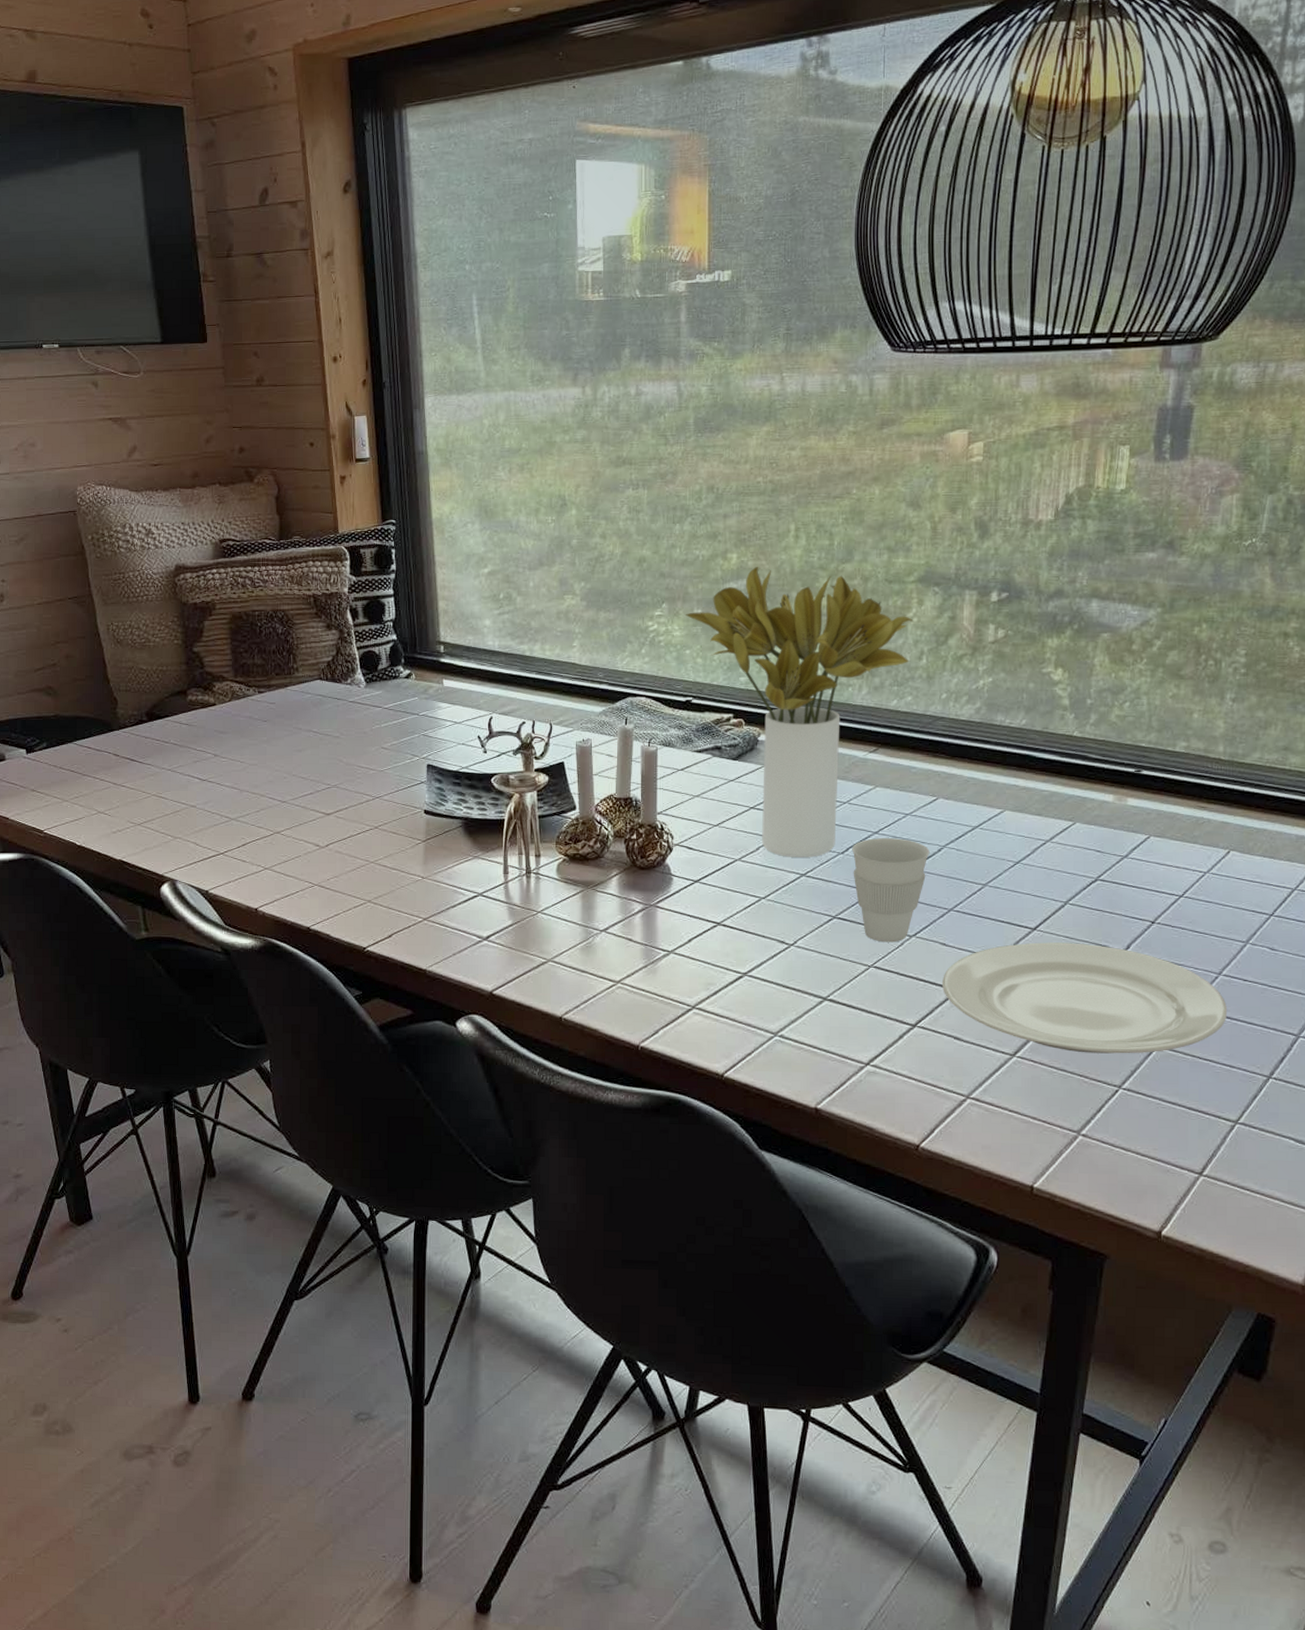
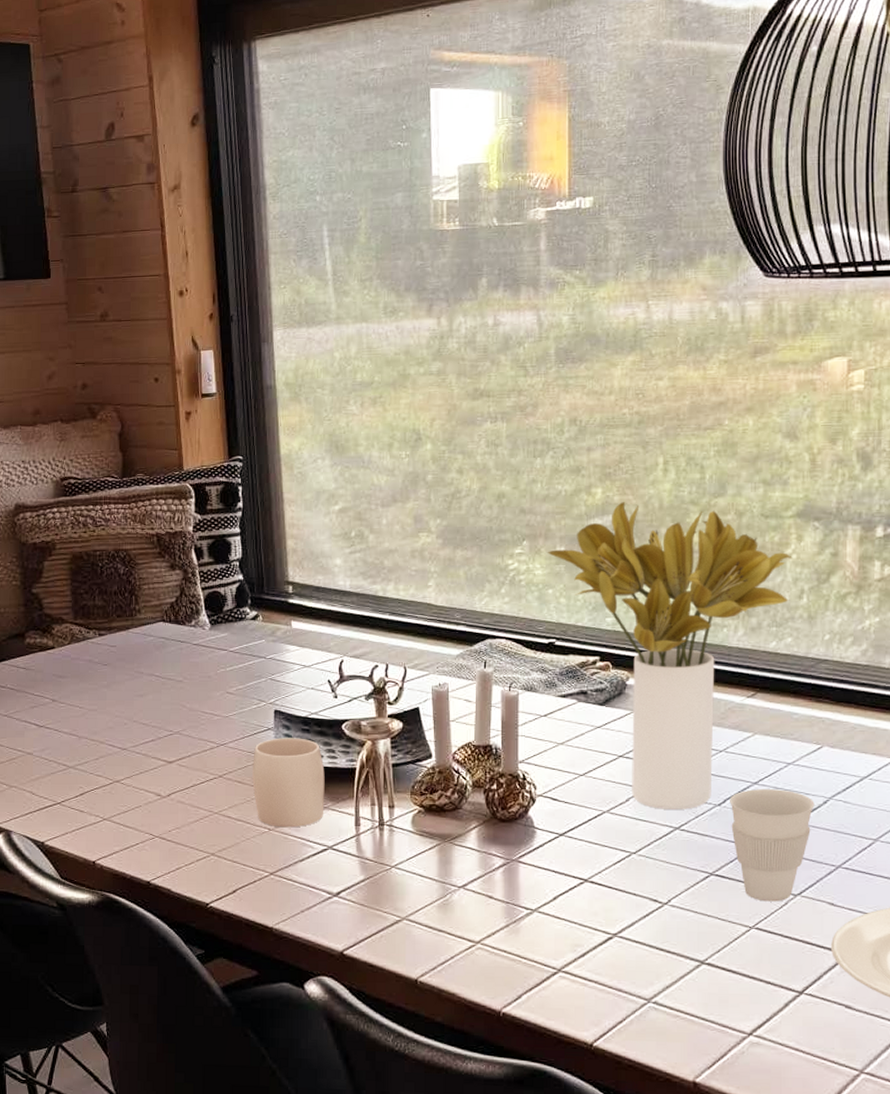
mug: none [406,791,475,876] -> present [252,738,325,828]

